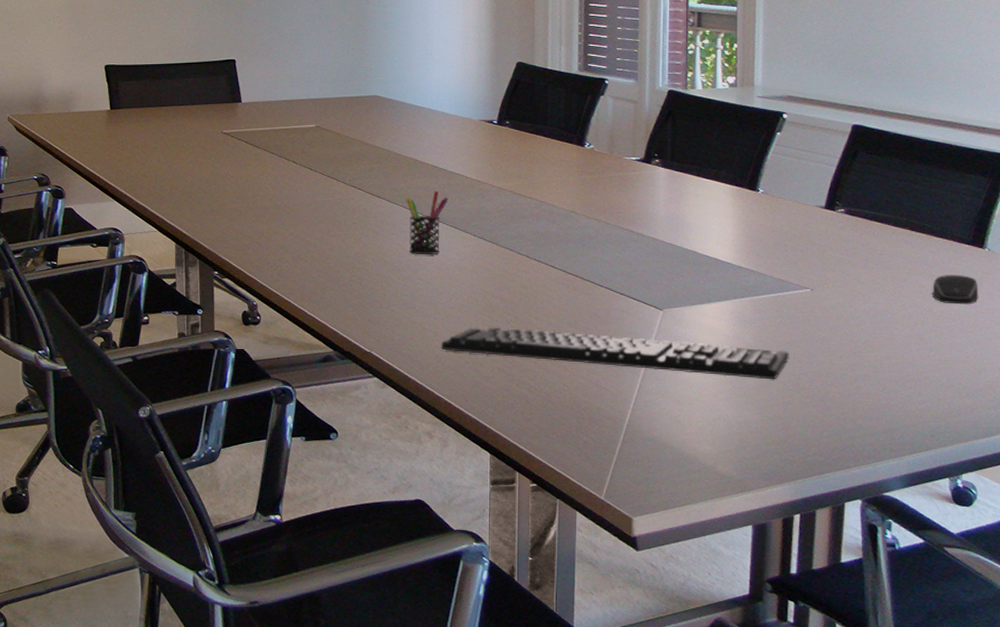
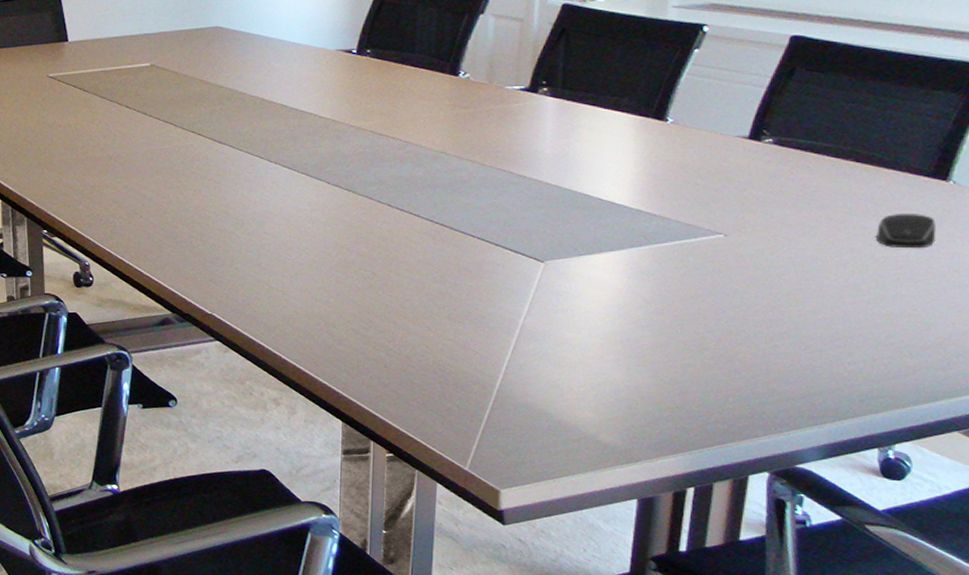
pen holder: present [406,190,449,254] -> none [251,133,299,206]
keyboard: present [441,327,790,380] -> none [289,284,695,339]

